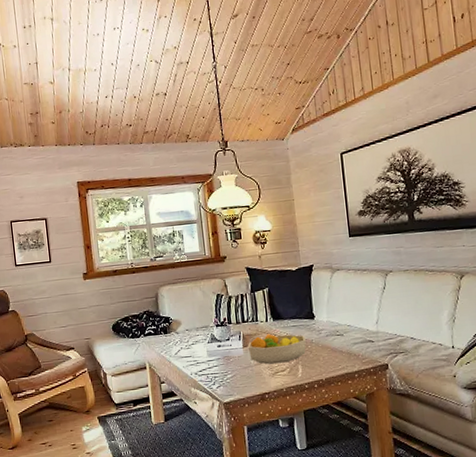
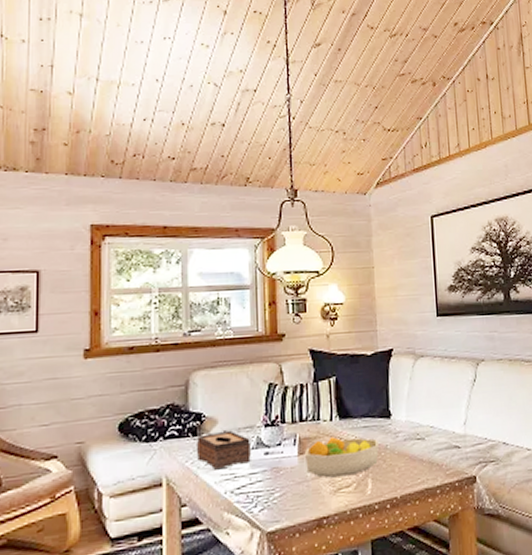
tissue box: none [167,329,208,358] -> present [196,430,251,470]

